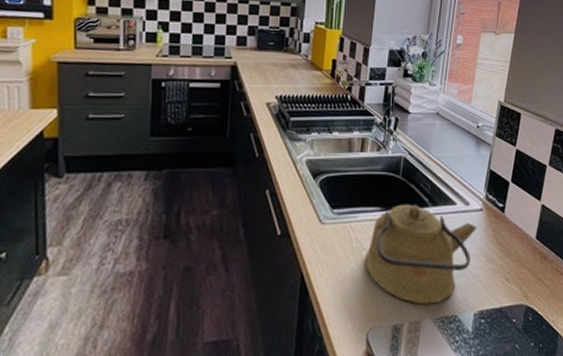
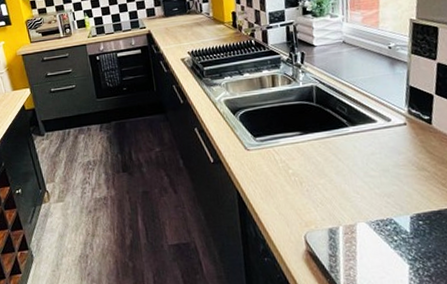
kettle: present [365,204,477,305] -> none [292,126,402,211]

